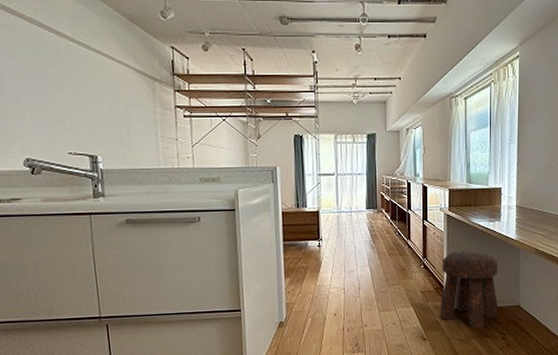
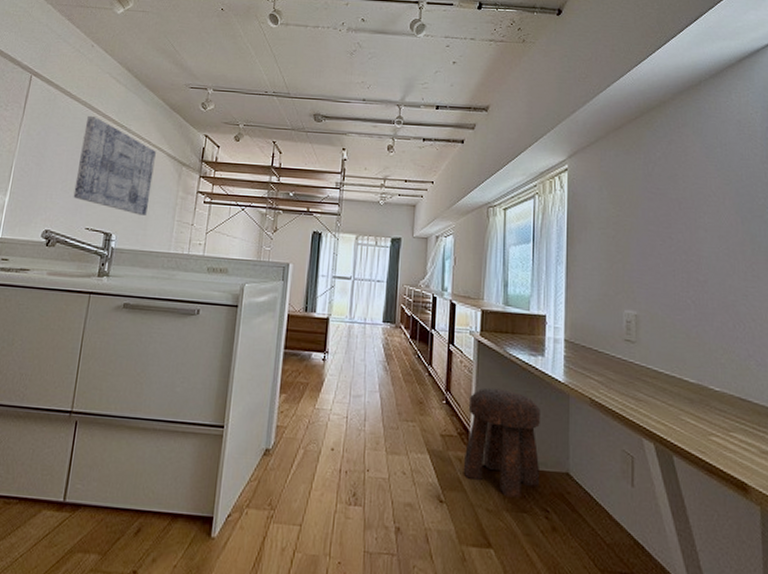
wall art: none [37,33,128,135] -> present [73,115,156,215]

